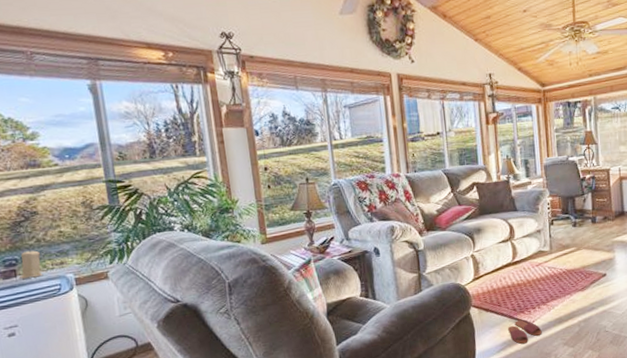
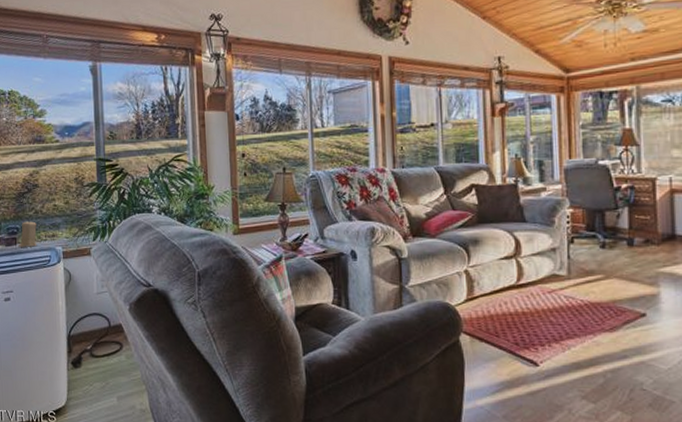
slippers: present [508,320,542,344] -> none [507,358,552,389]

